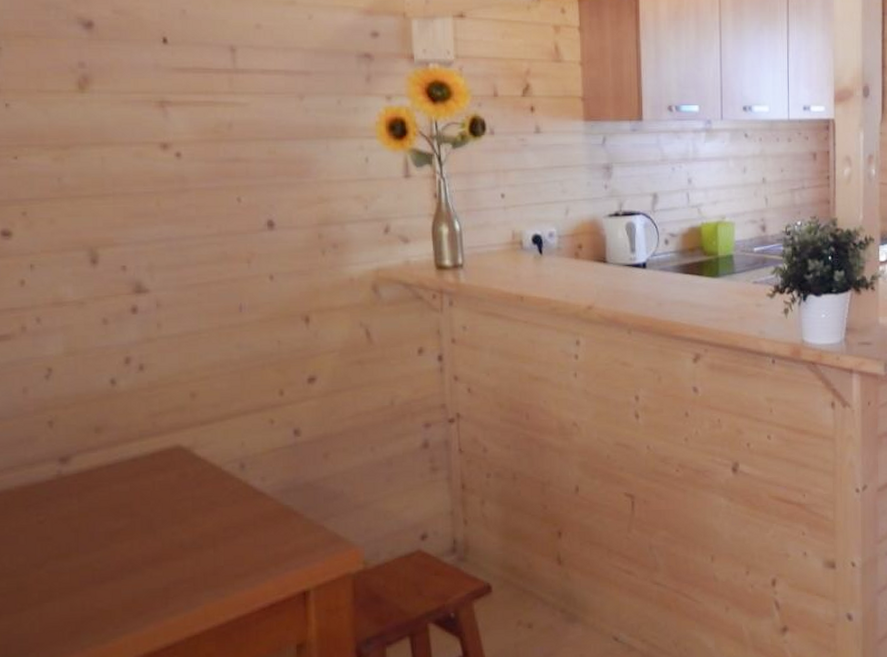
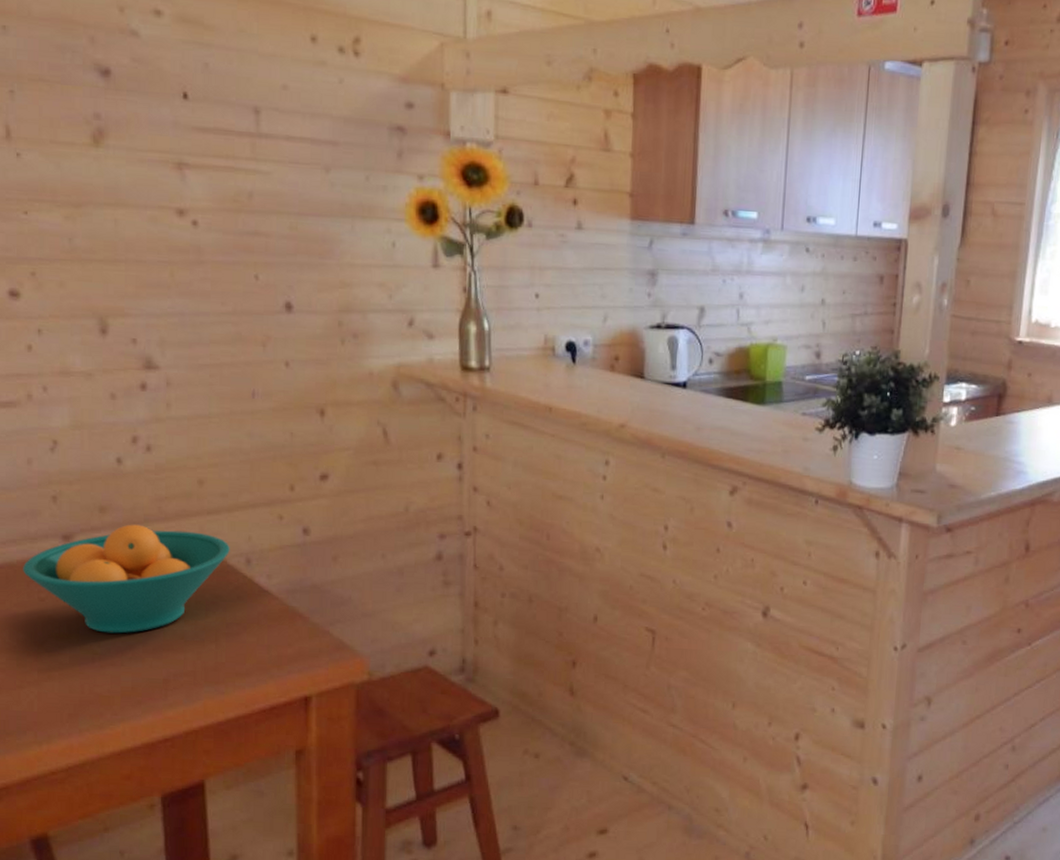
fruit bowl: none [21,441,224,549] -> present [23,524,230,634]

